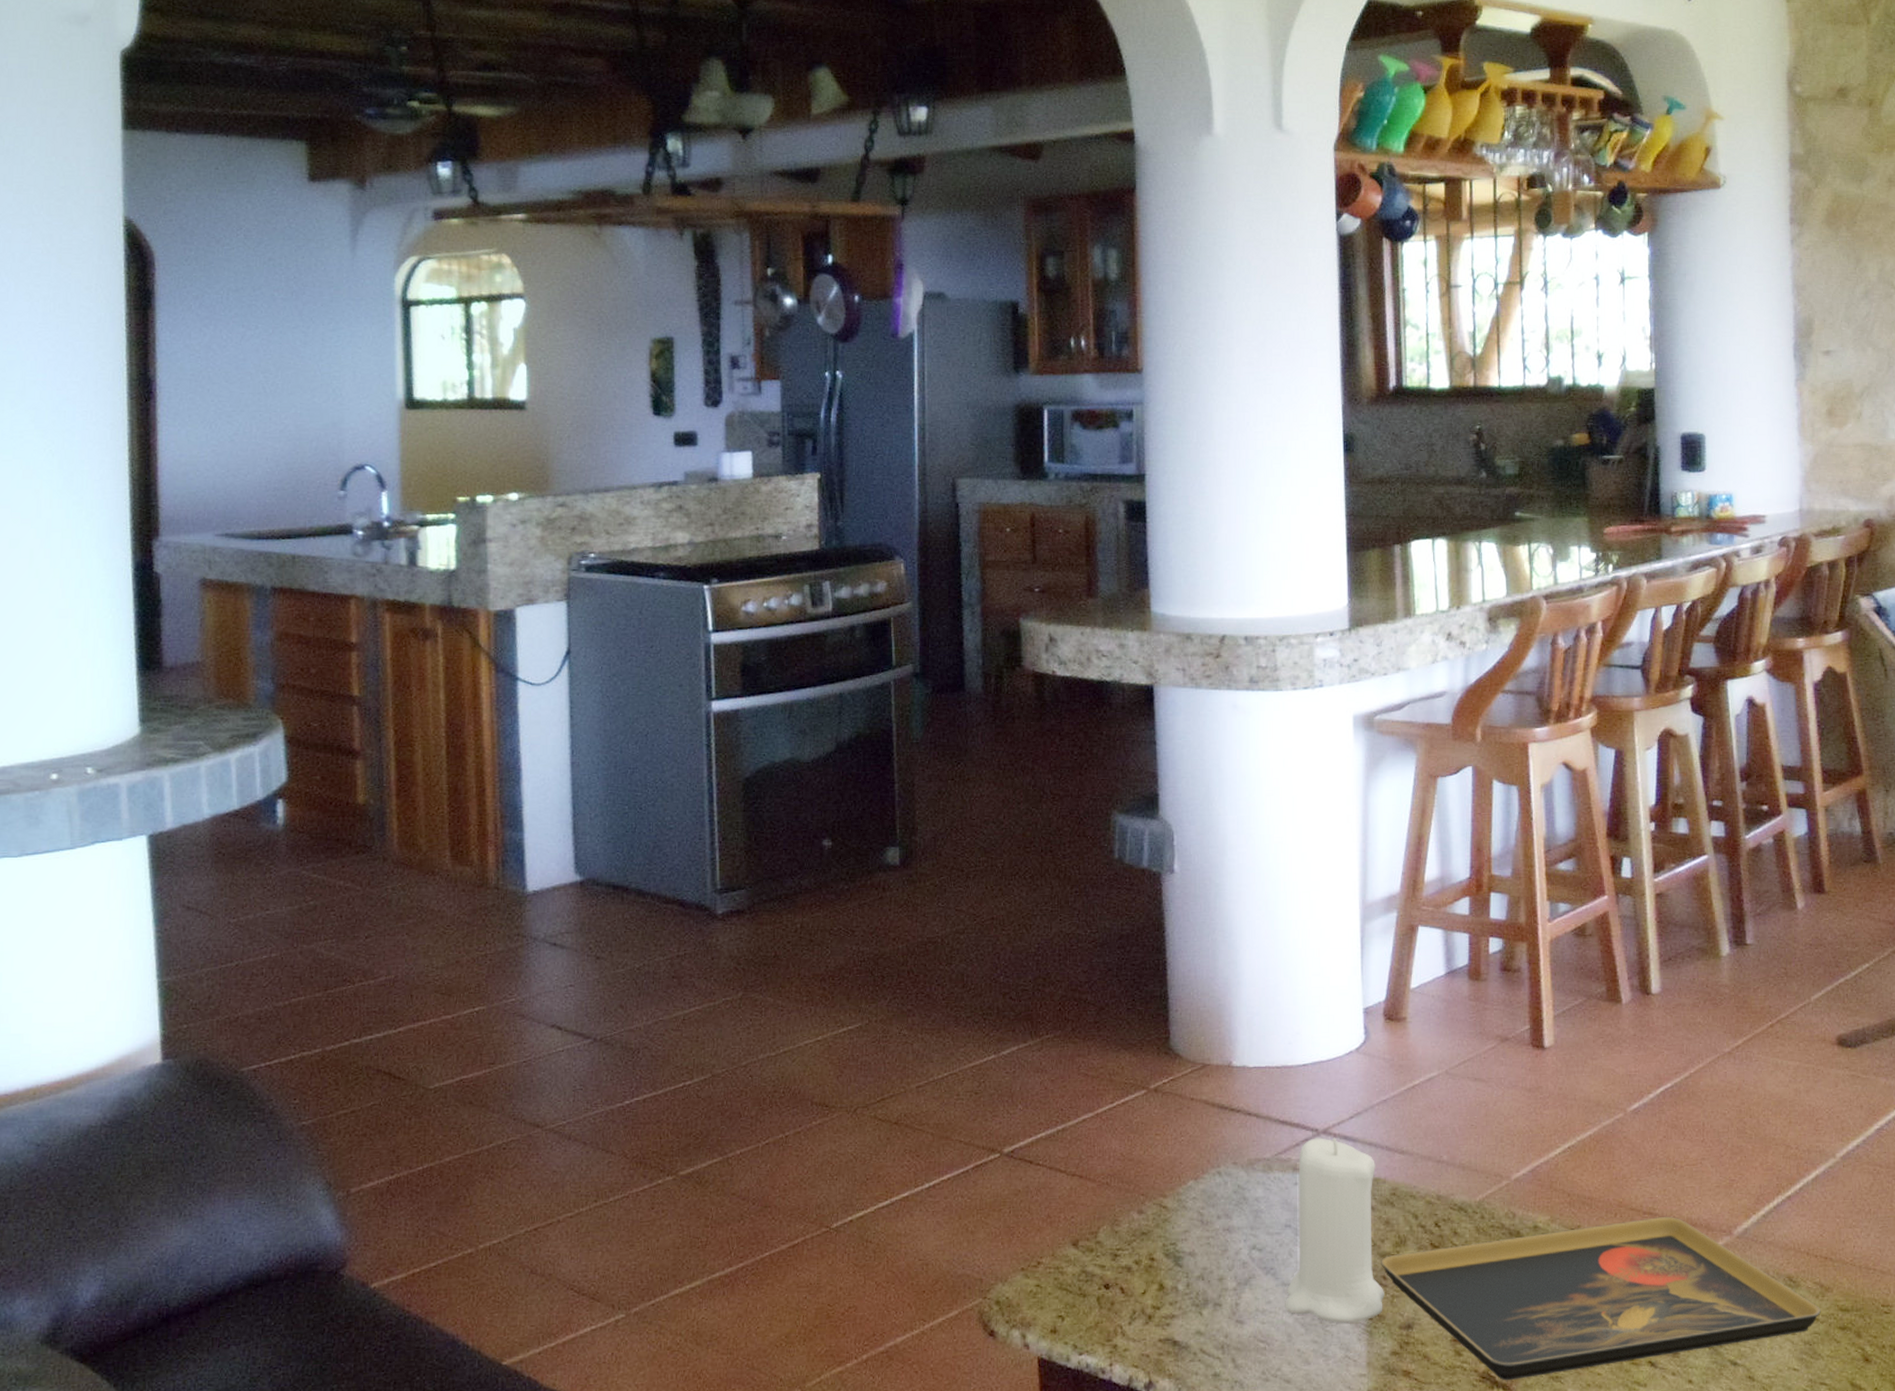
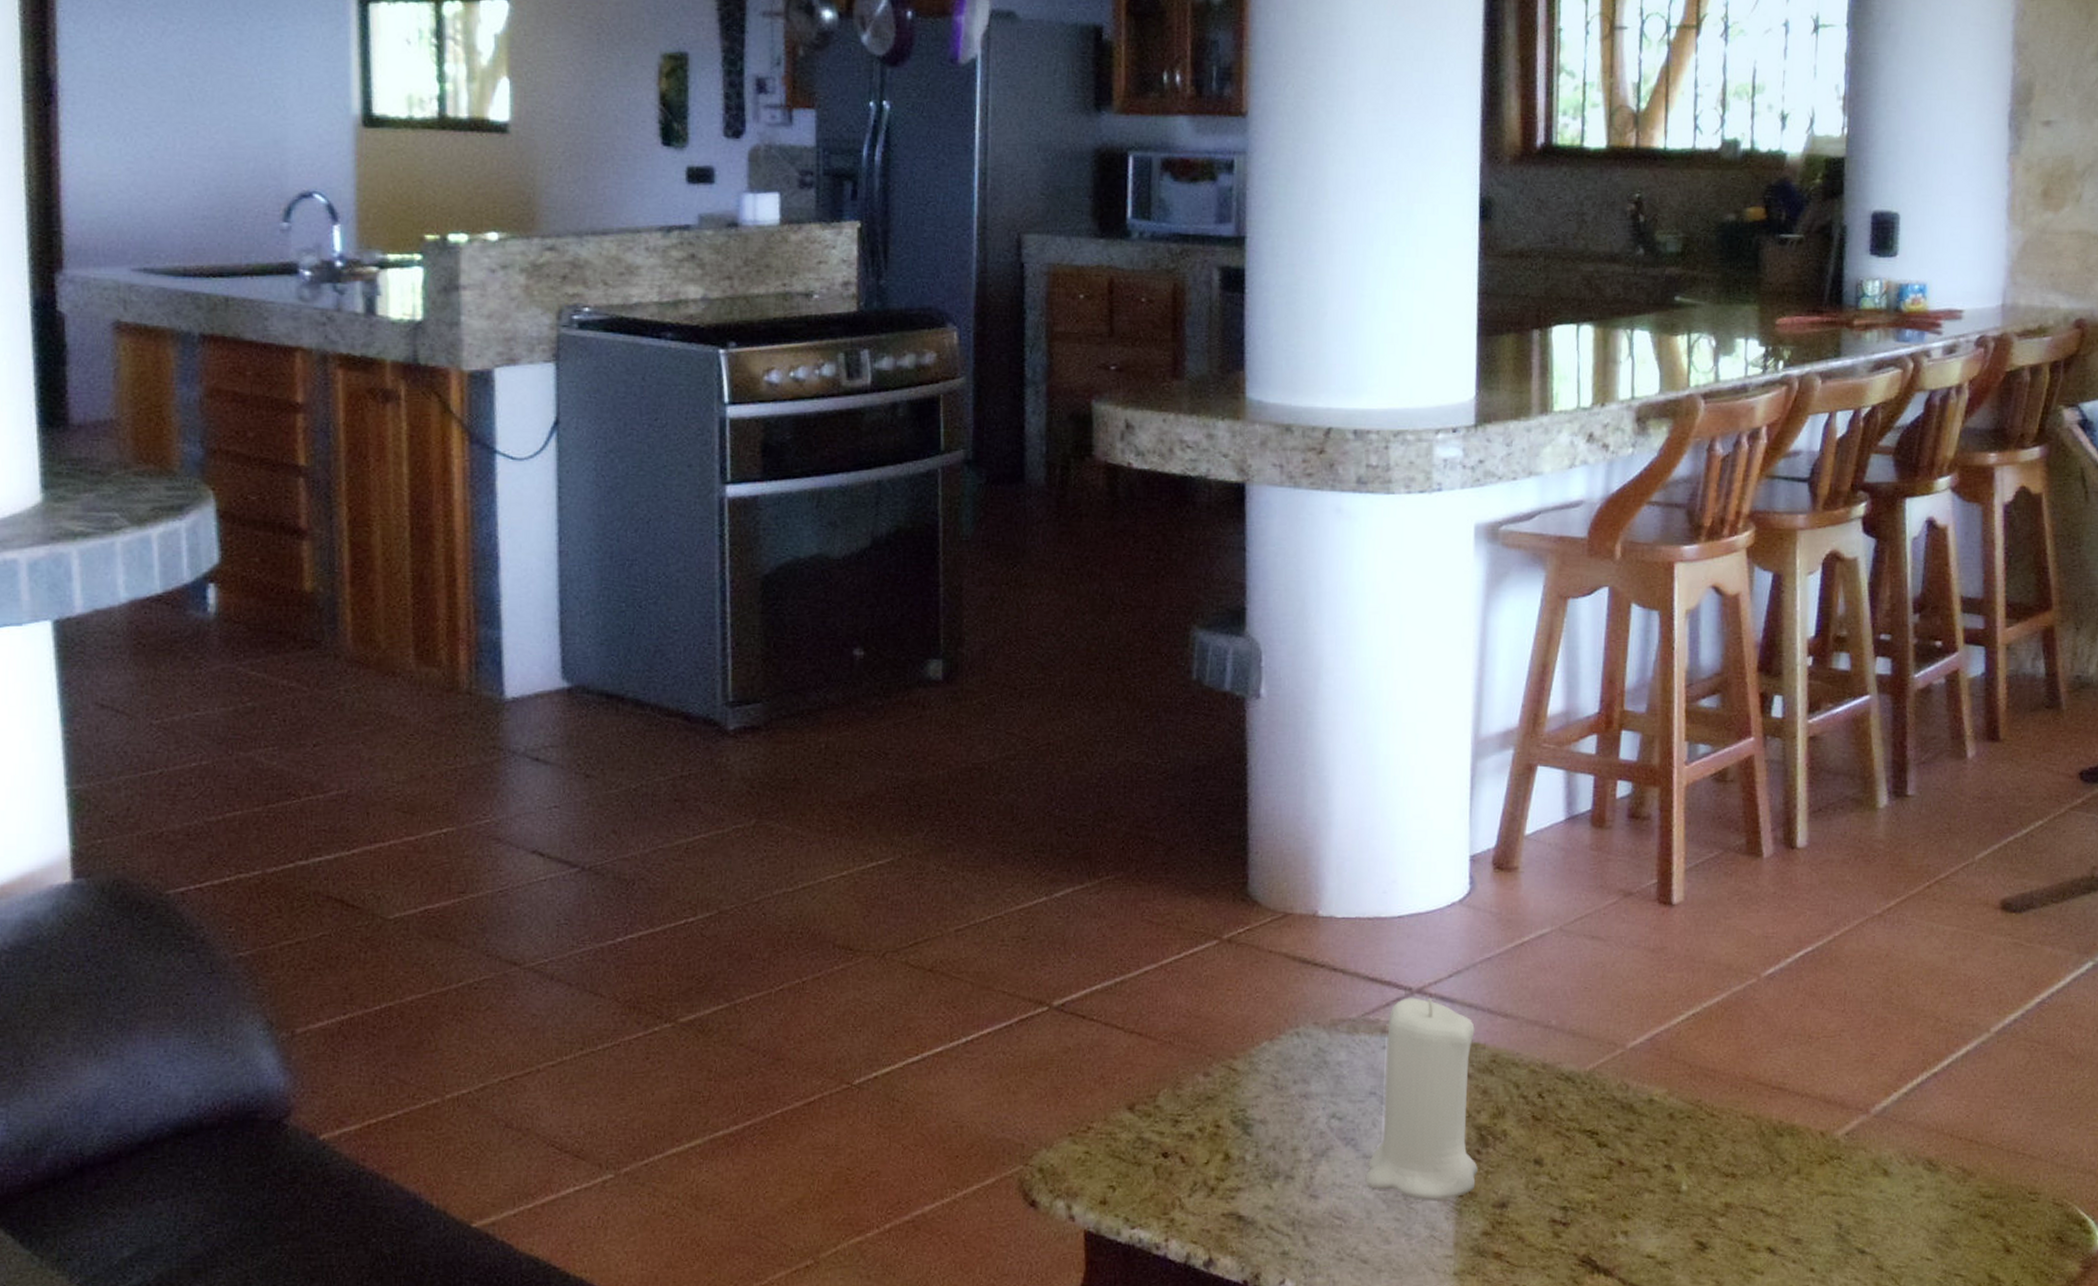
decorative tray: present [1381,1217,1821,1381] -> none [1475,1093,1961,1266]

